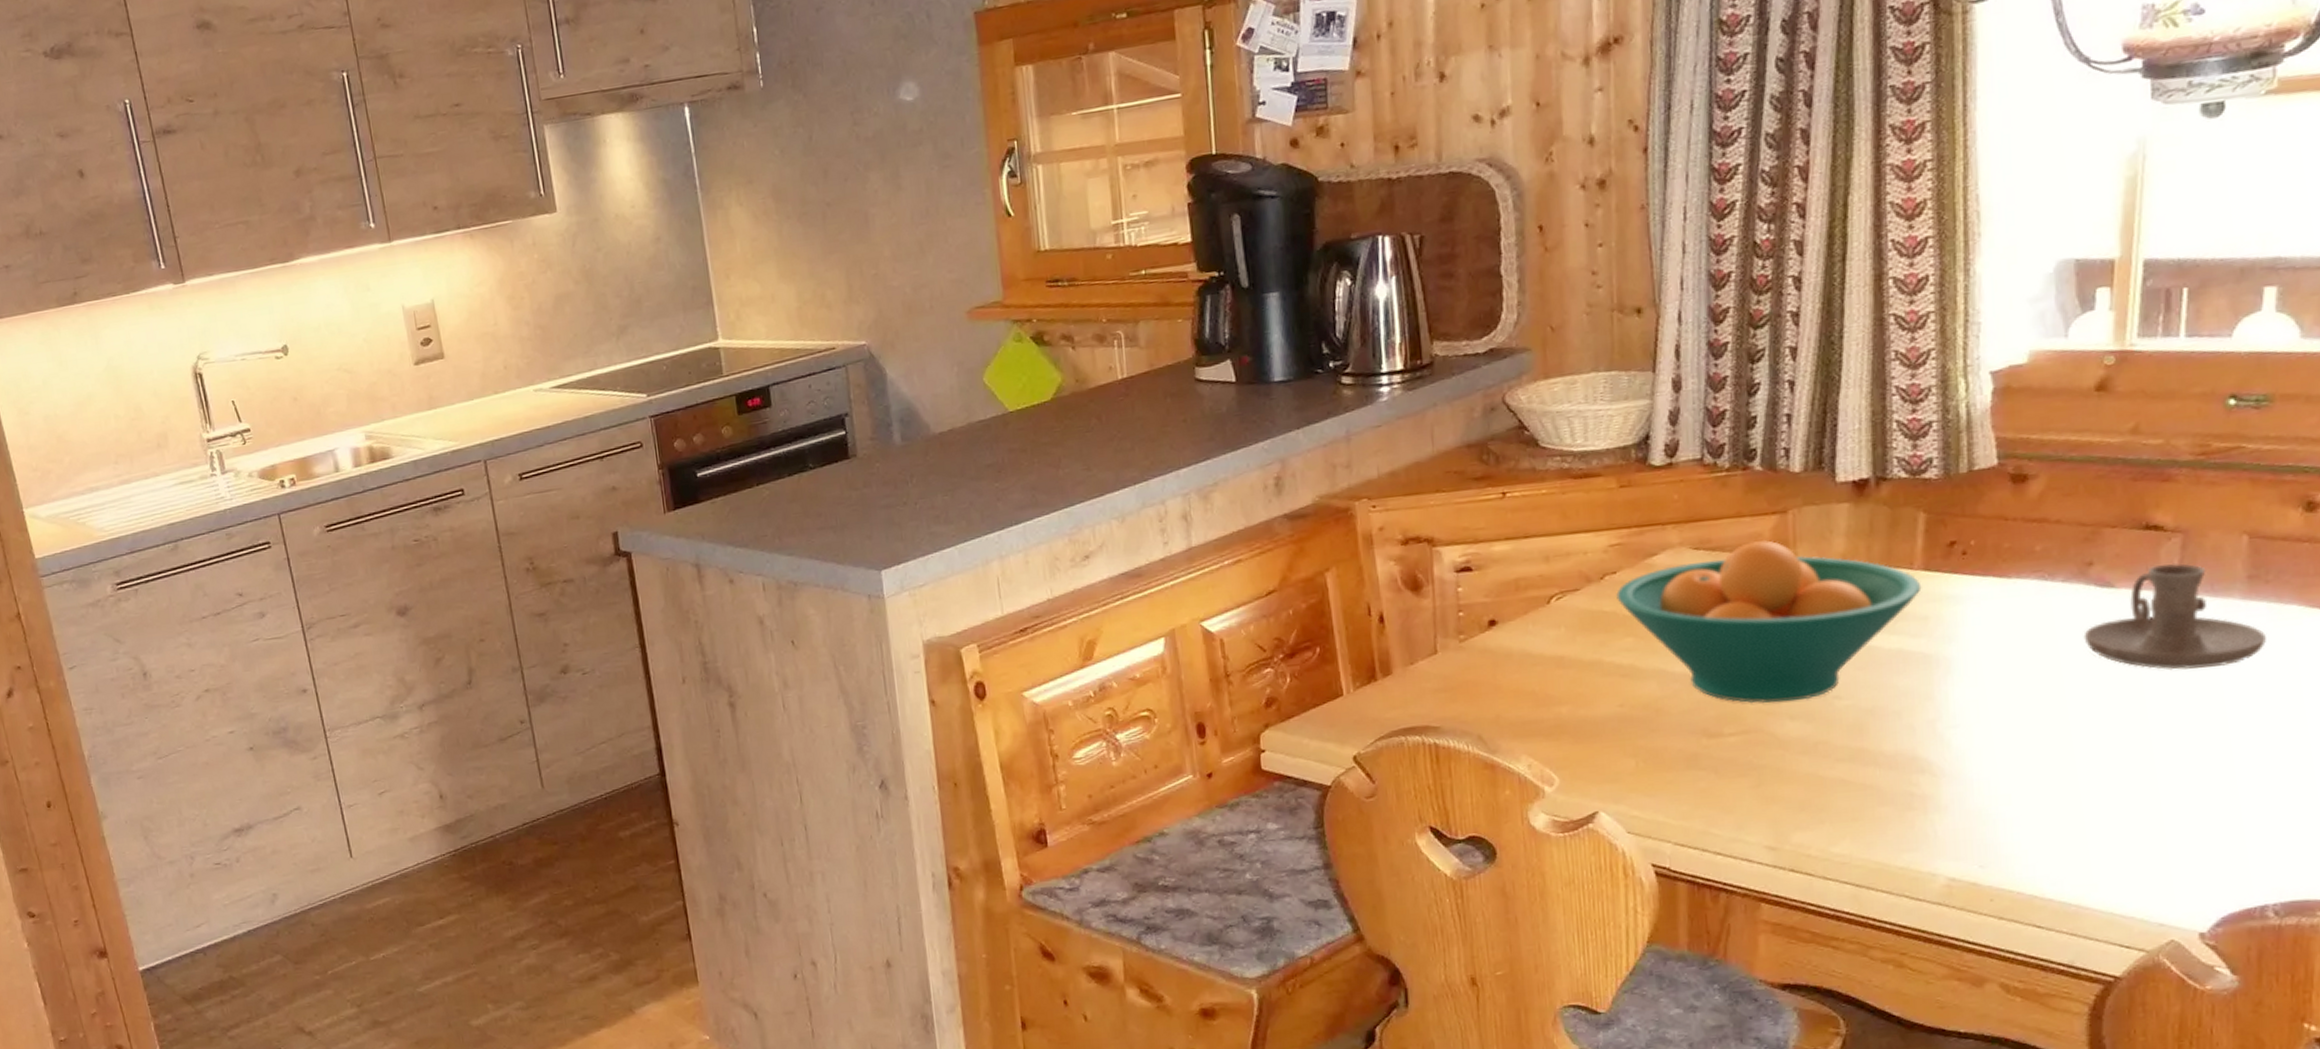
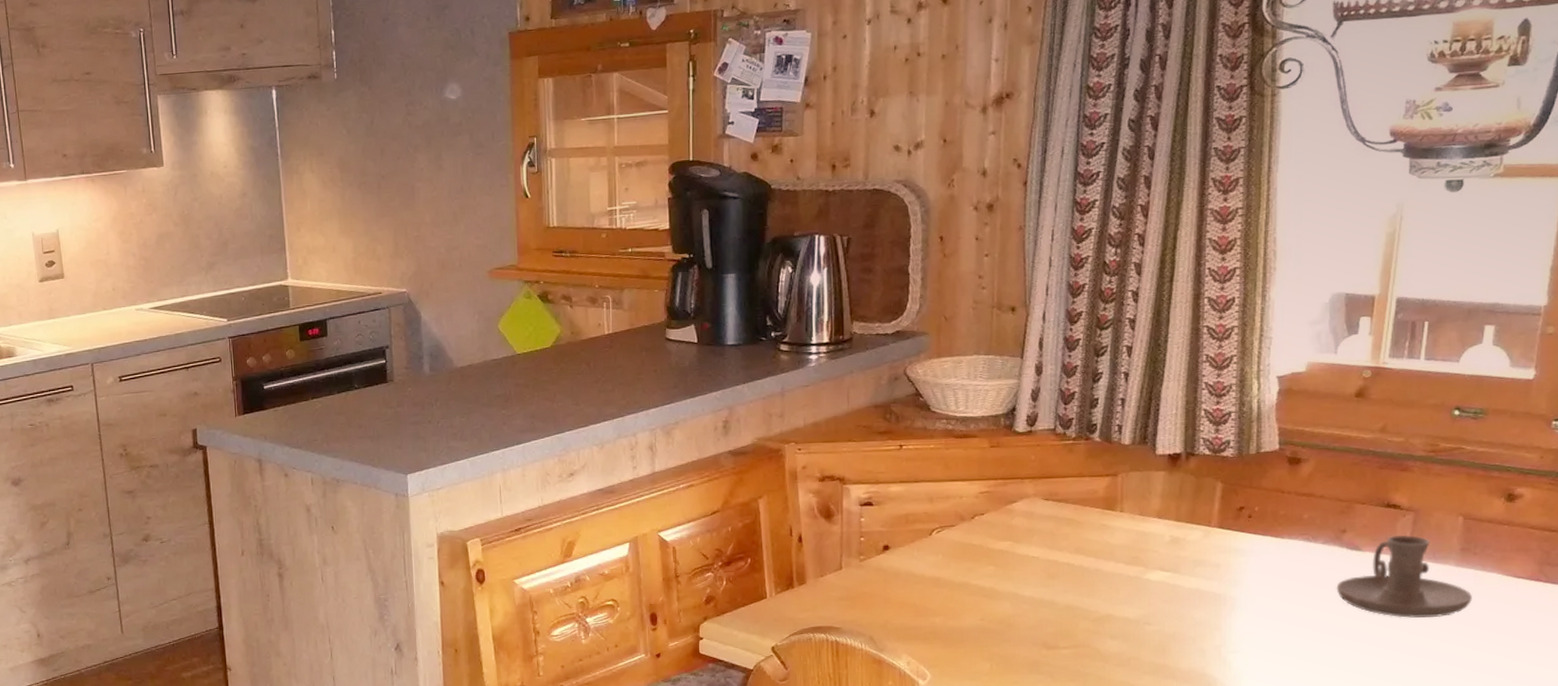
fruit bowl: present [1616,539,1922,704] -> none [983,495,1216,625]

